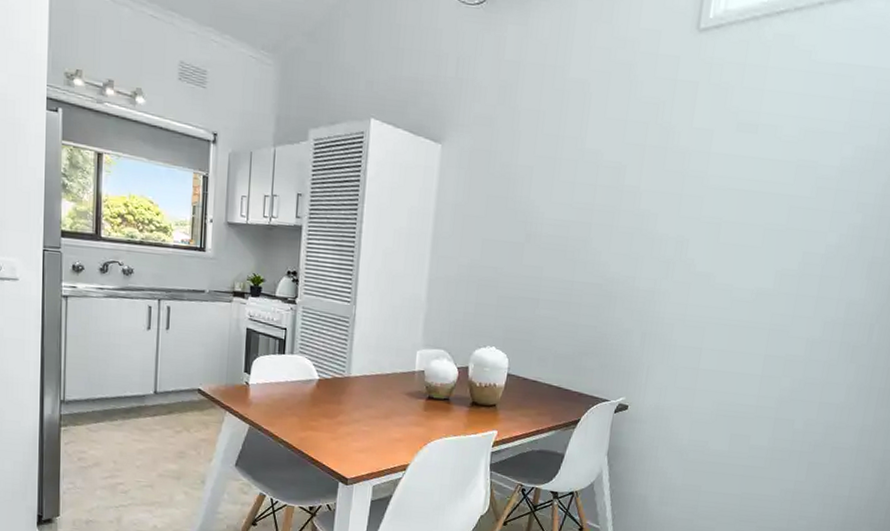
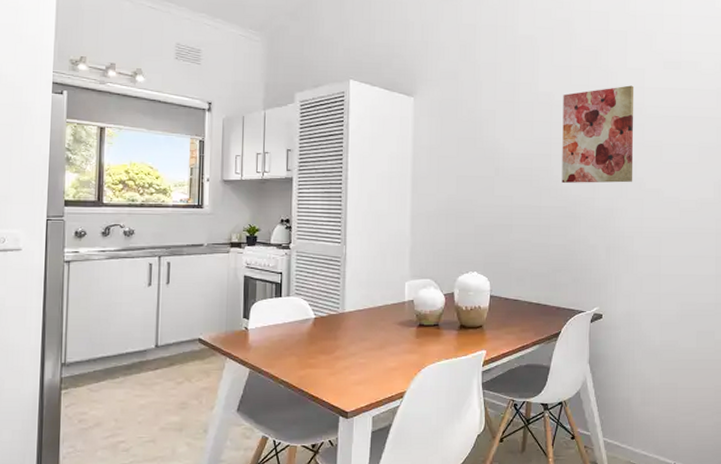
wall art: none [600,148,698,263] -> present [562,85,634,183]

